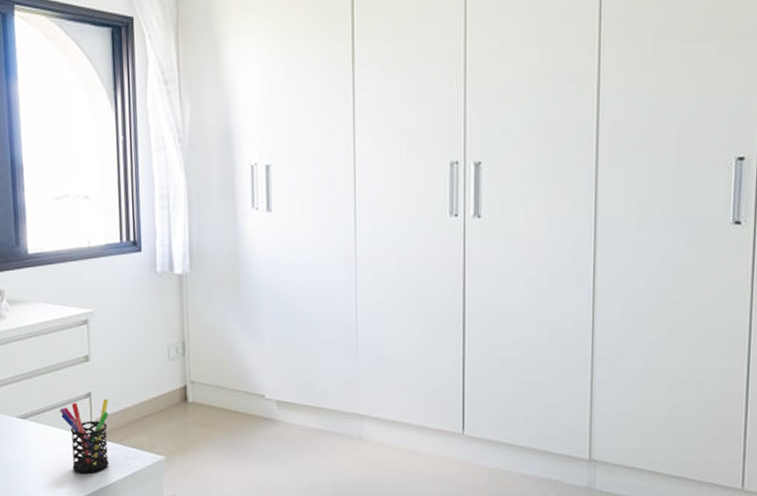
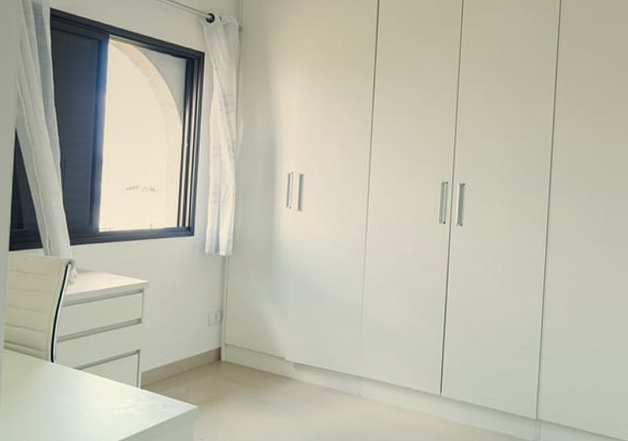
pen holder: present [60,399,110,474] -> none [111,355,154,419]

